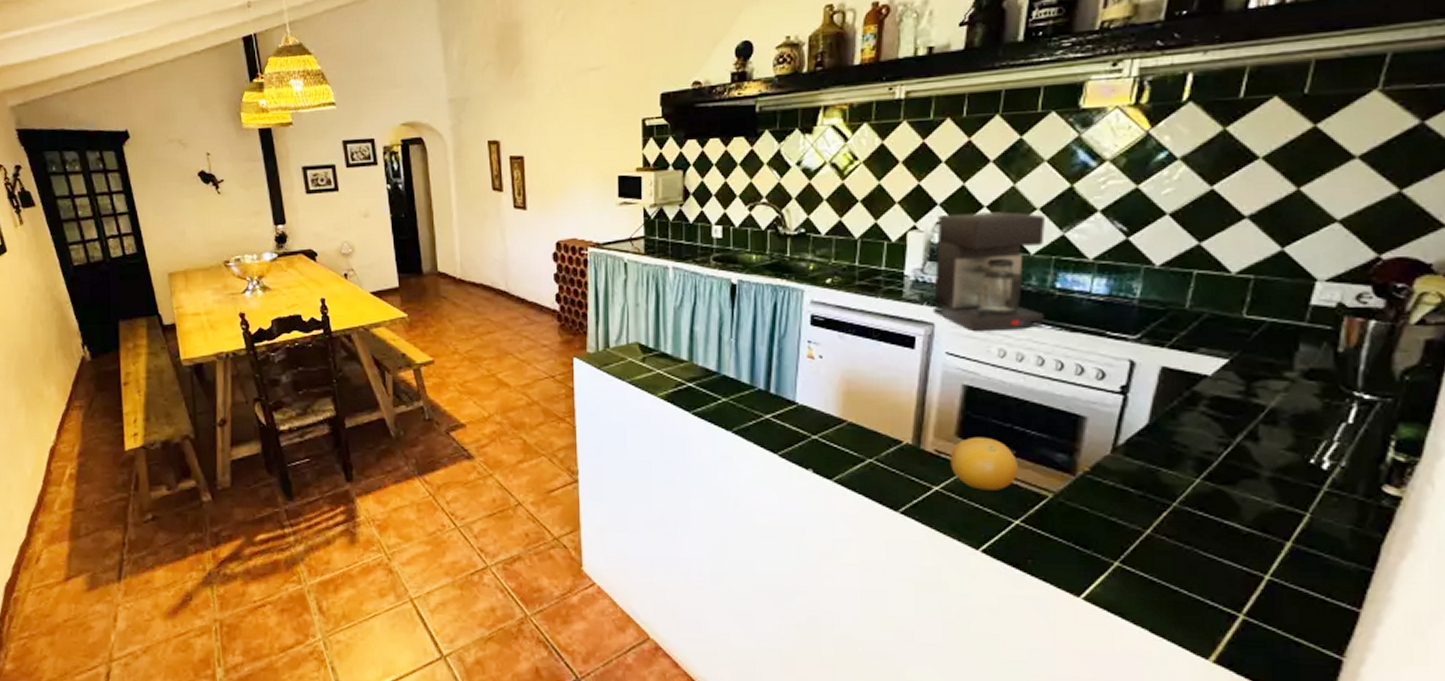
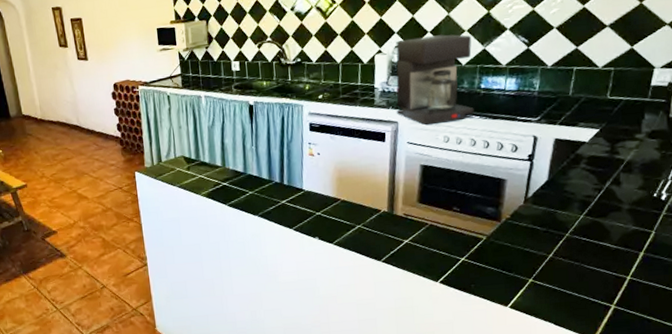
fruit: present [950,436,1019,490] -> none [414,201,462,239]

